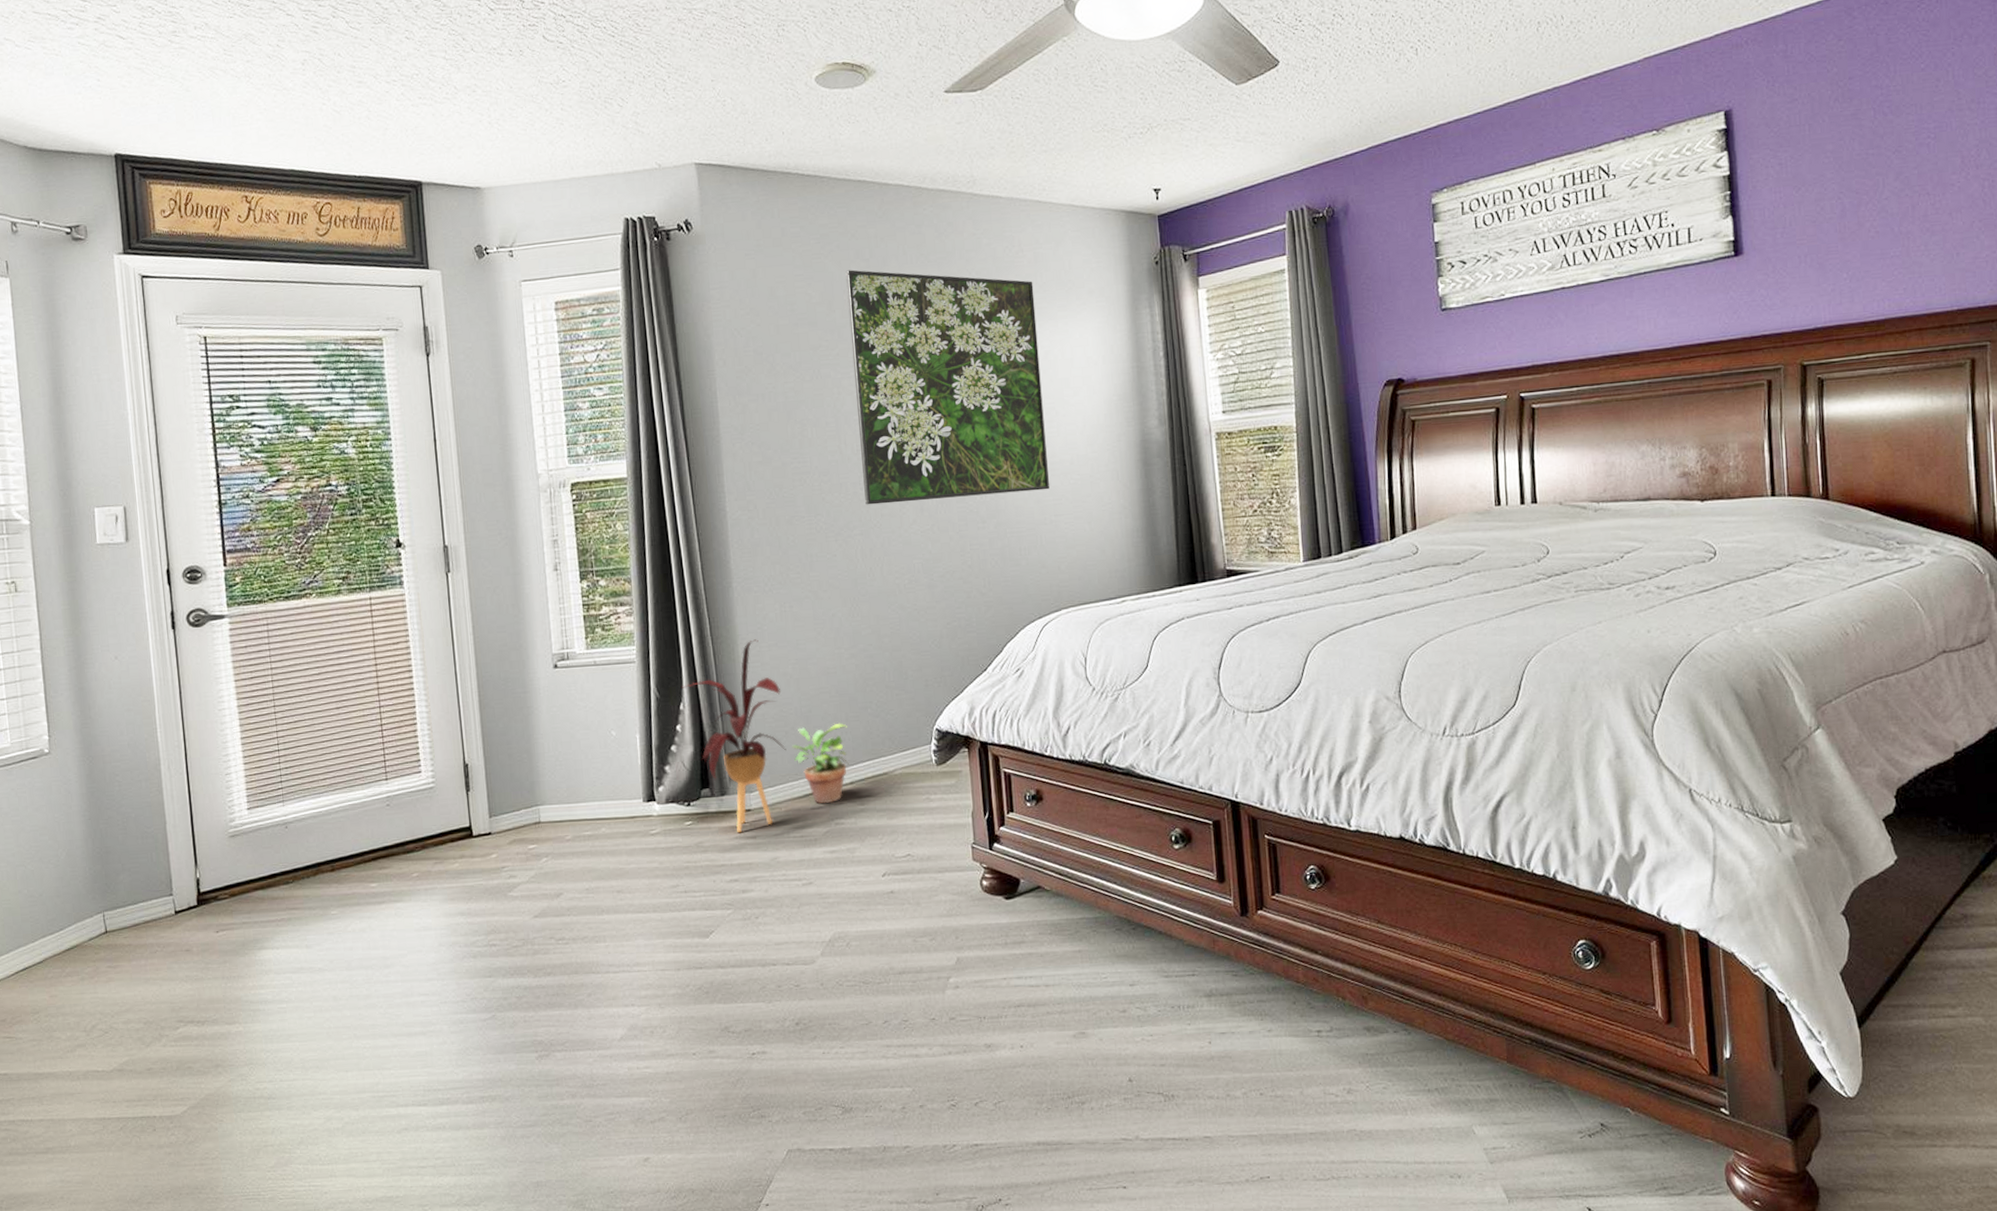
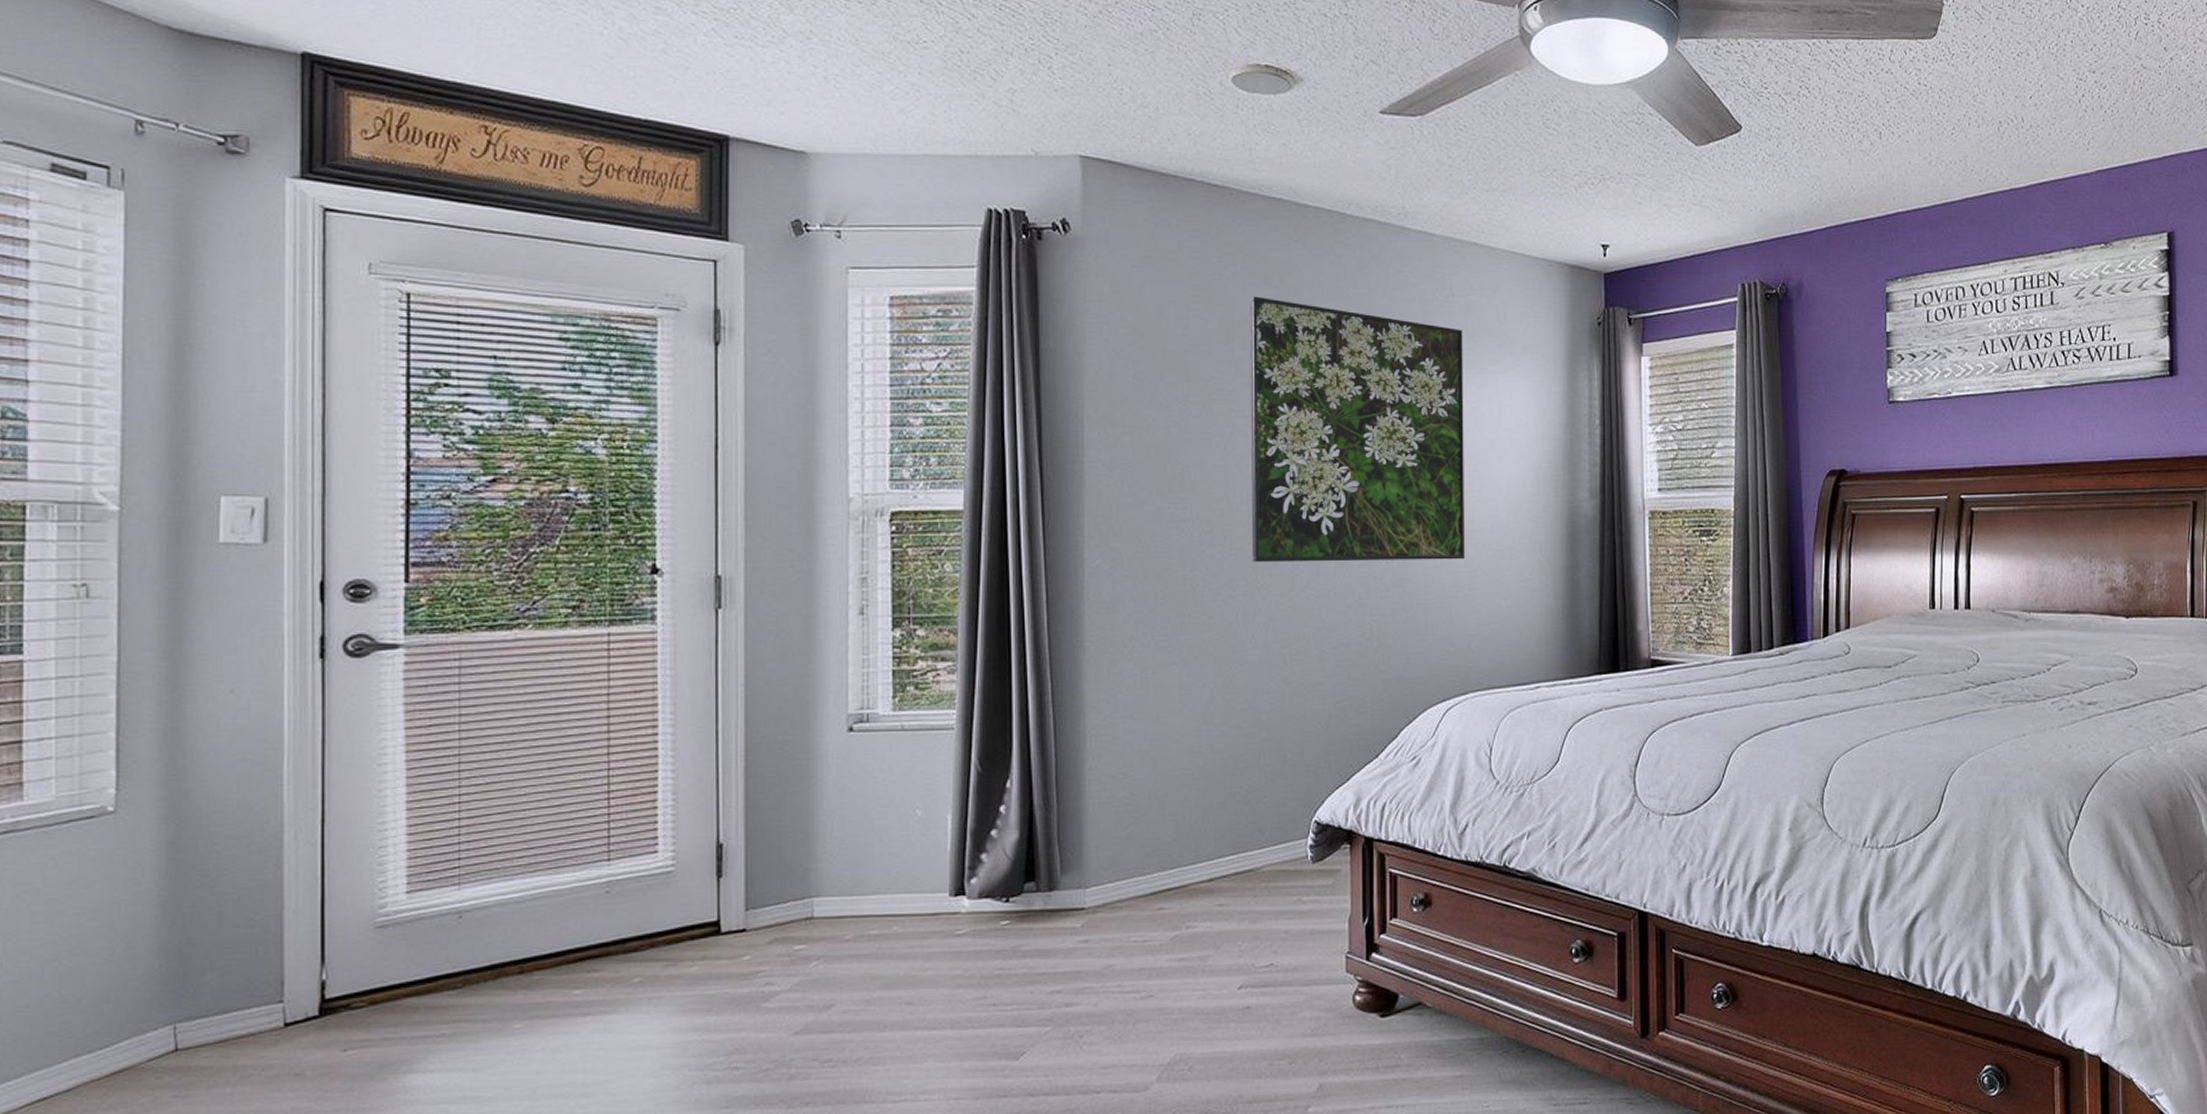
house plant: present [681,639,787,832] -> none [1010,709,1134,935]
potted plant: present [792,722,849,804] -> none [1141,810,1210,904]

